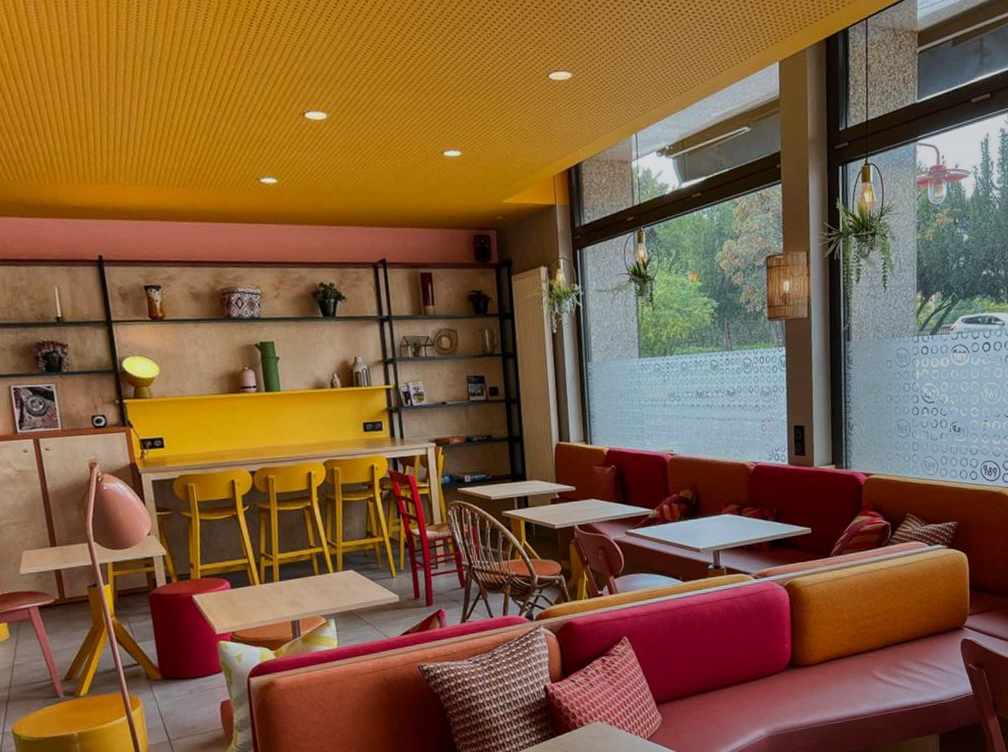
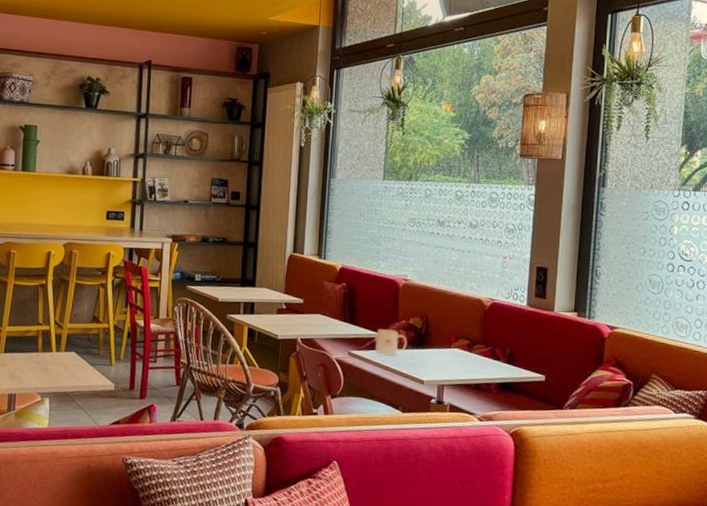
mug: none [649,504,681,531] -> present [375,329,407,356]

